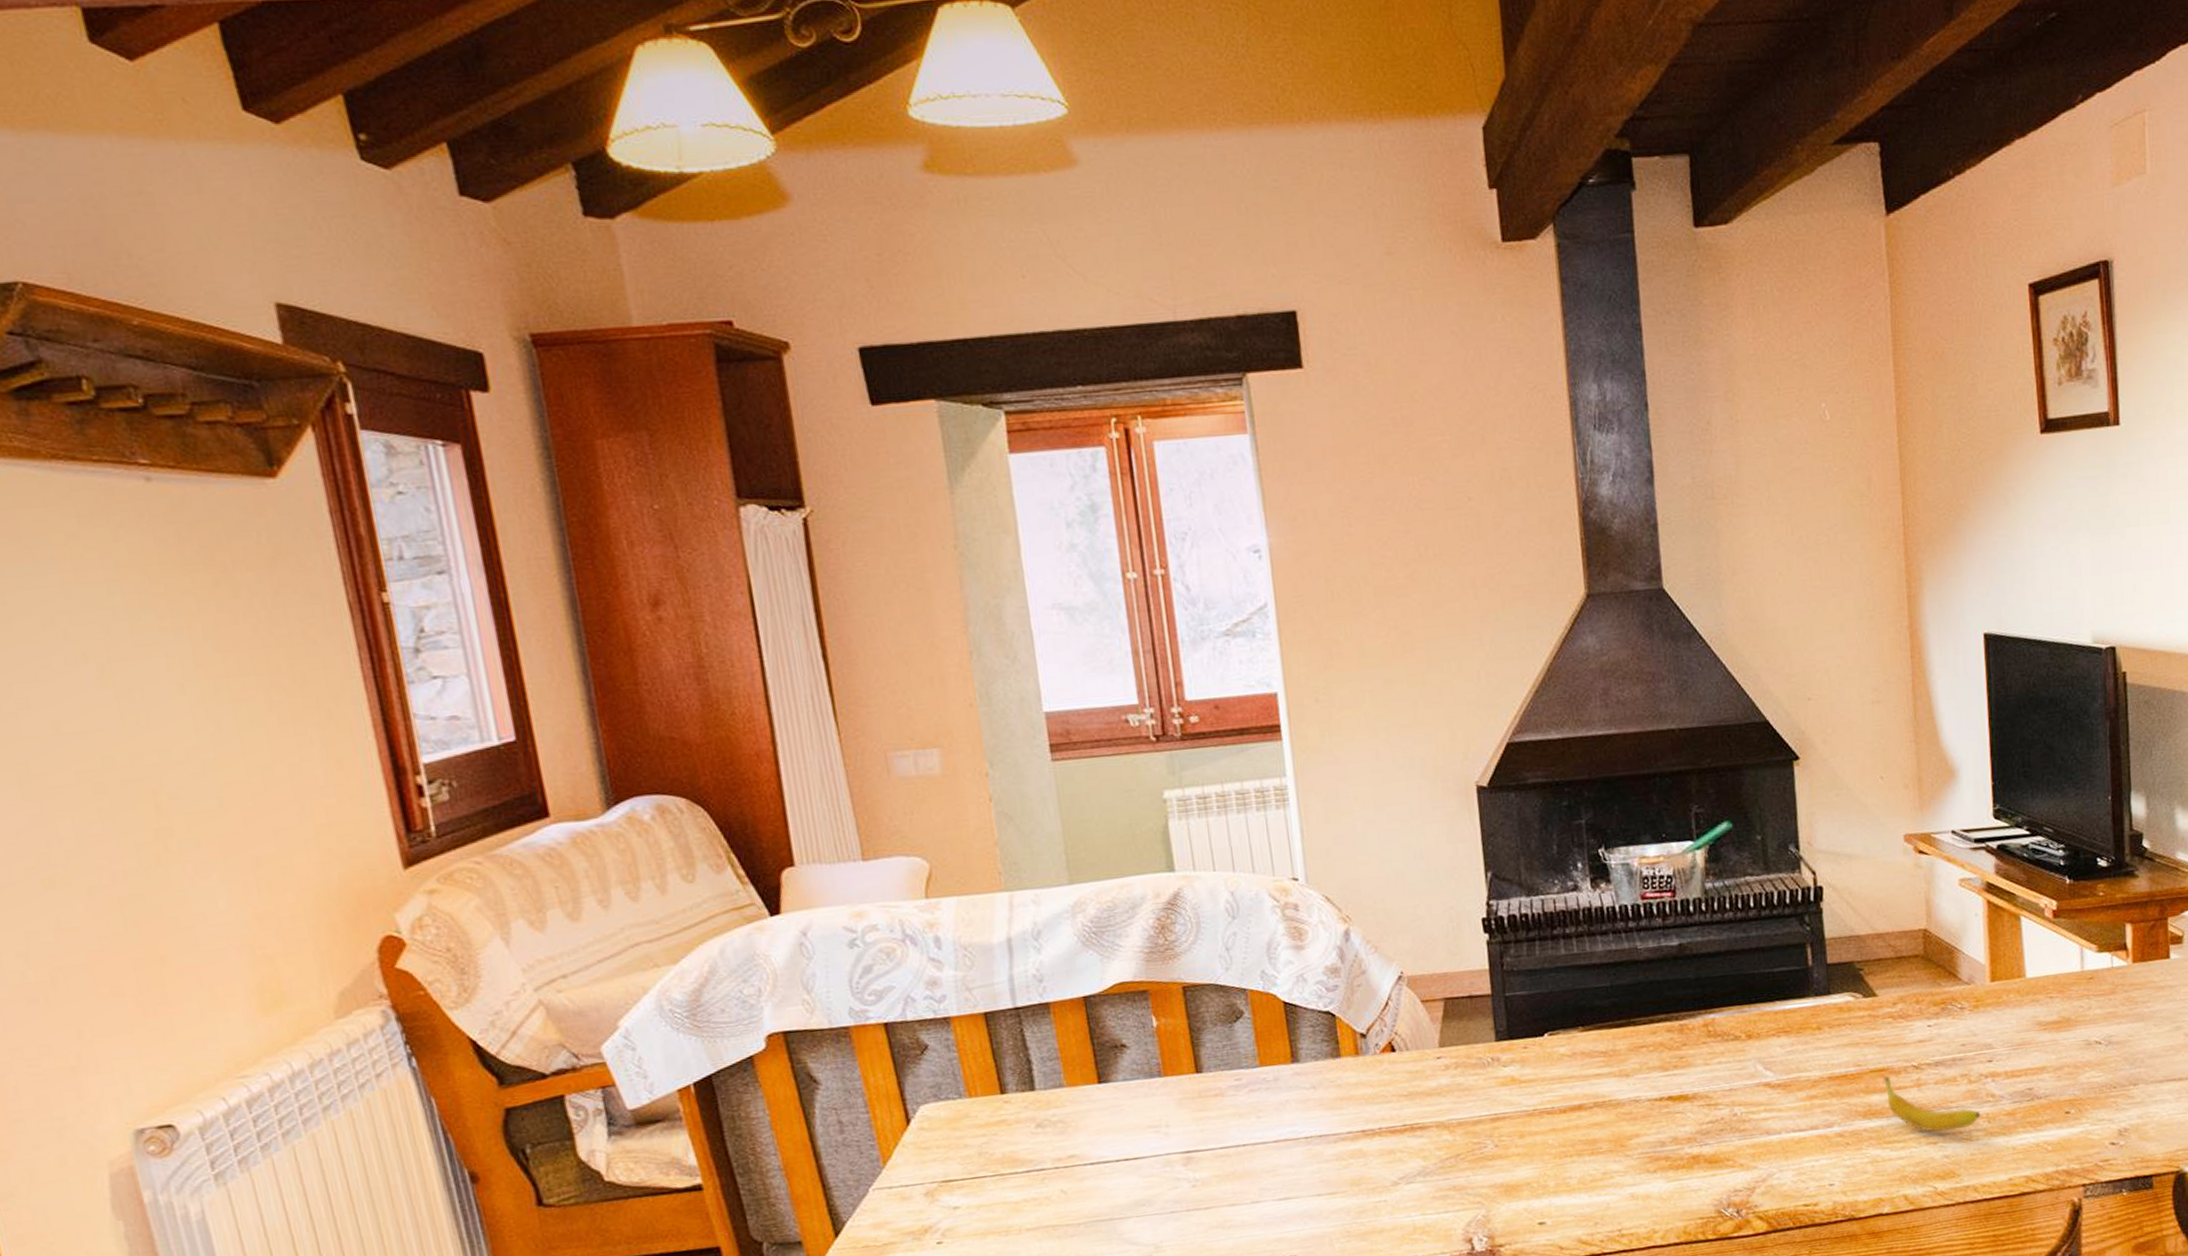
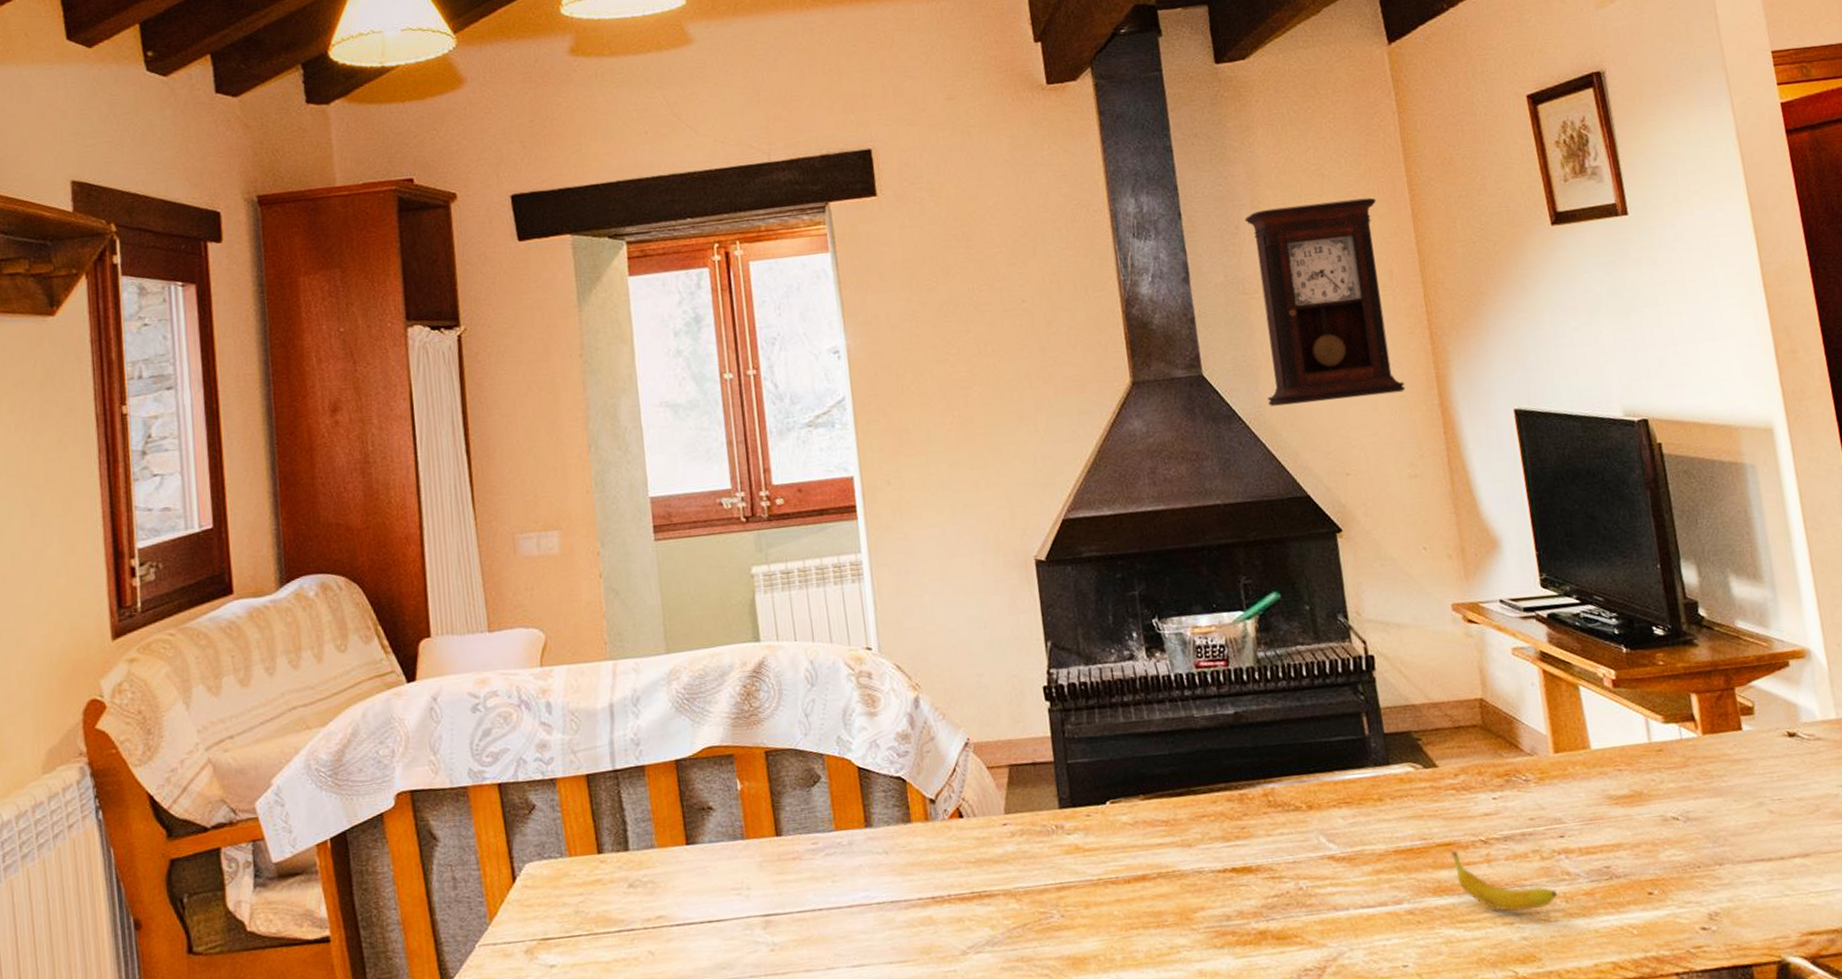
pendulum clock: none [1717,394,1876,625] -> present [1244,197,1406,407]

